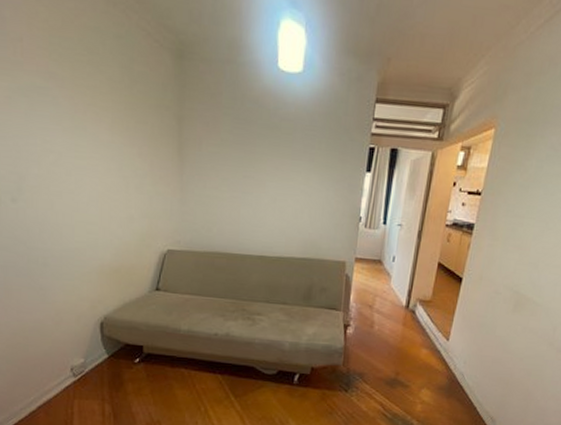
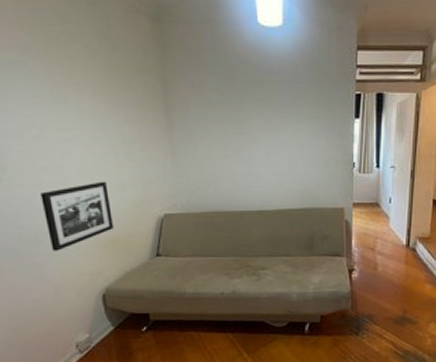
picture frame: none [52,211,118,275] -> present [40,181,113,251]

